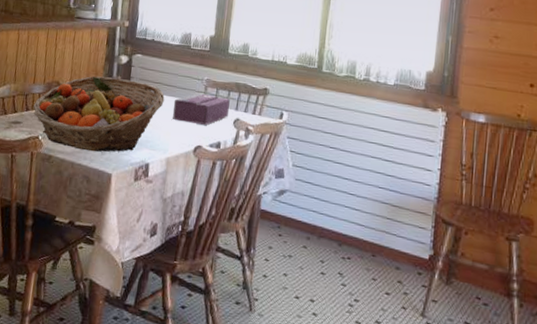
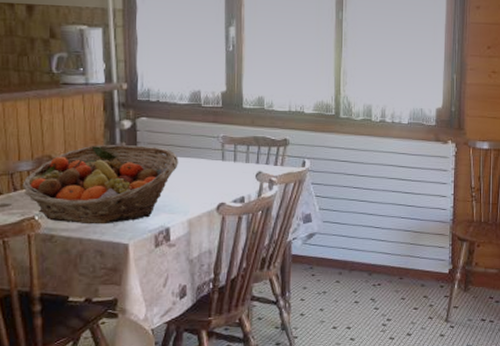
tissue box: present [173,93,230,125] -> none [189,150,250,182]

